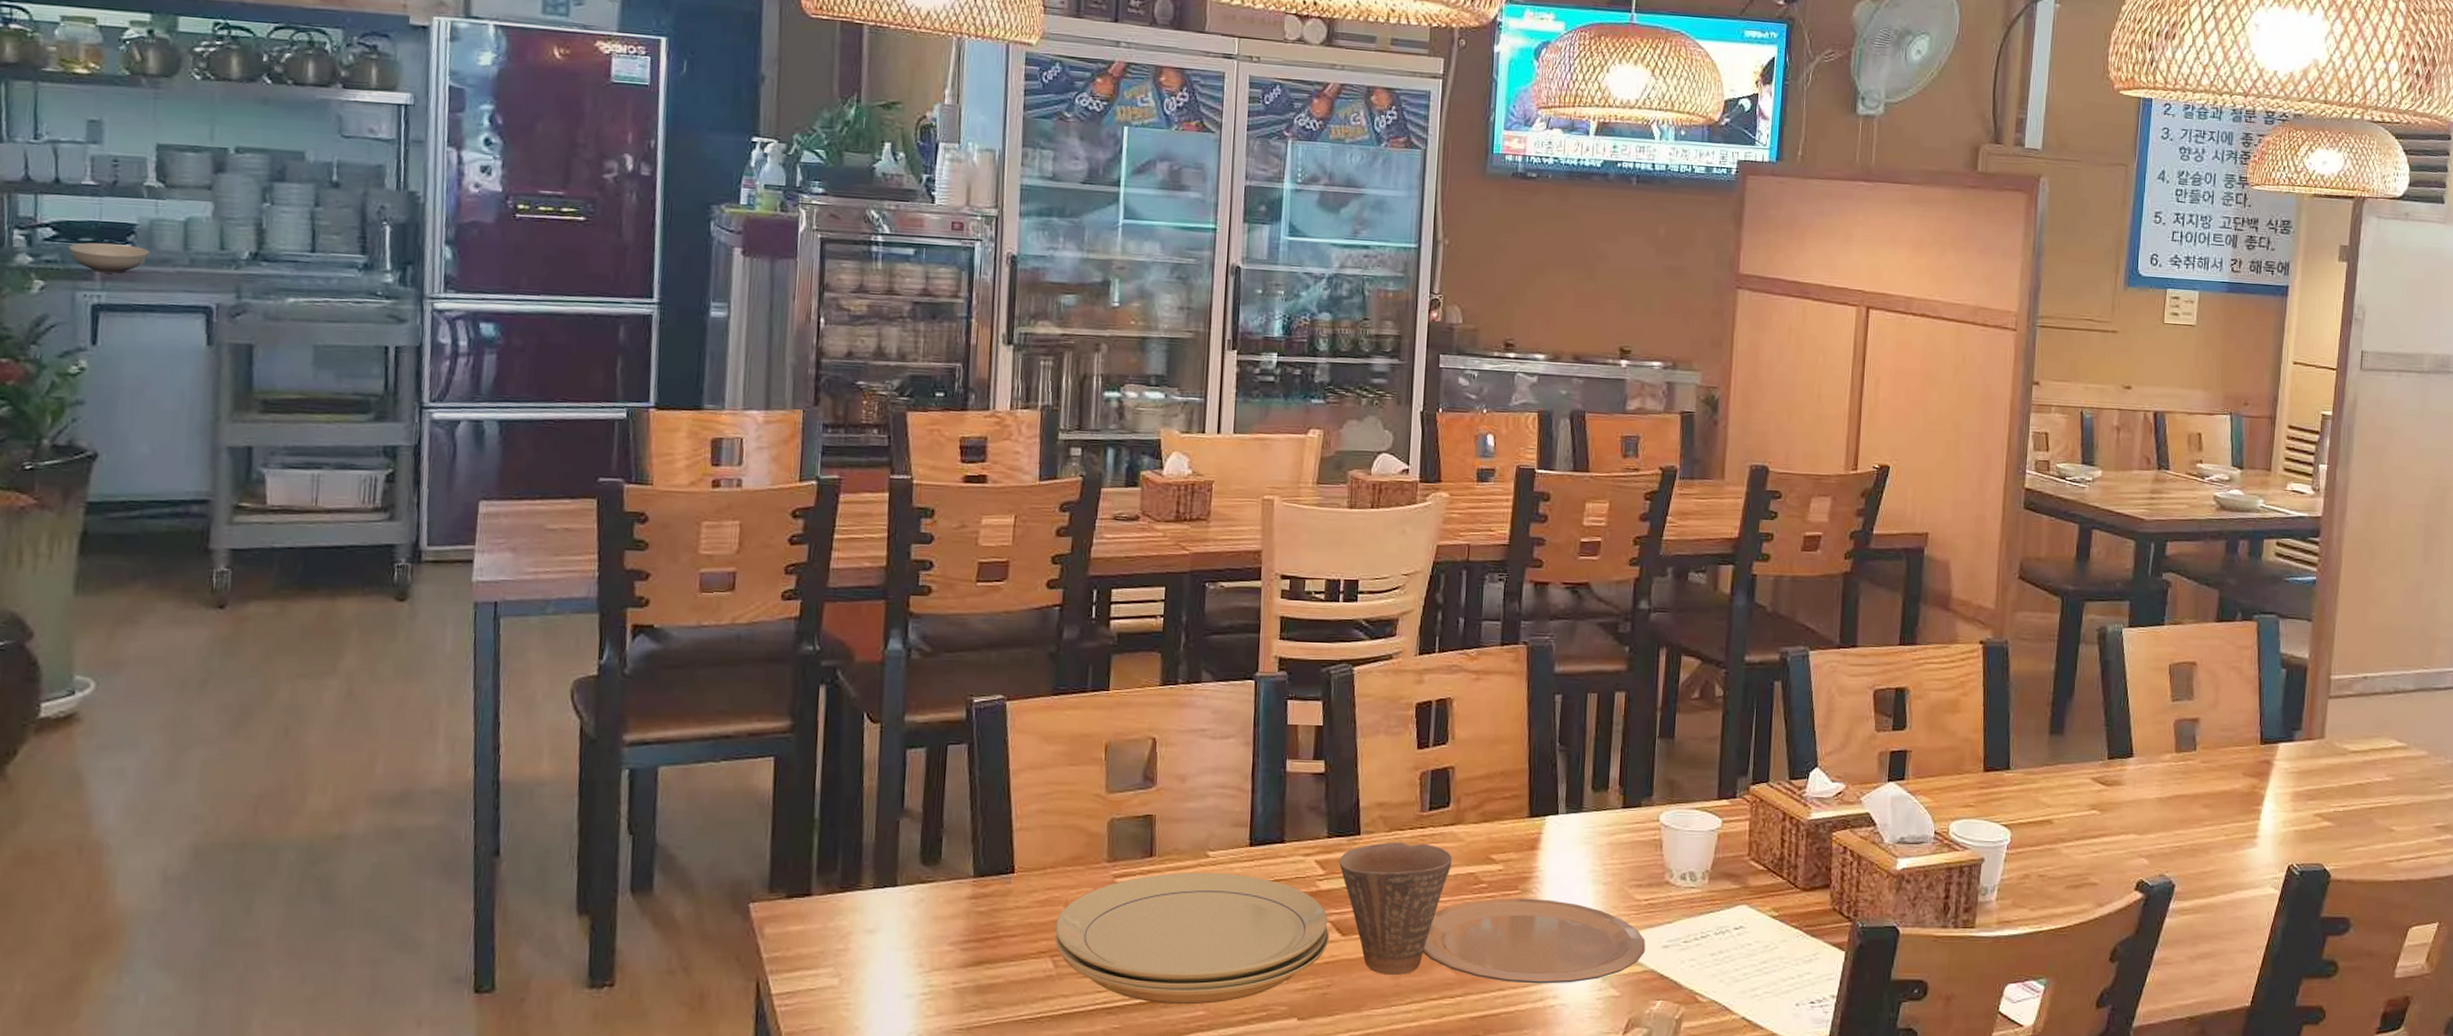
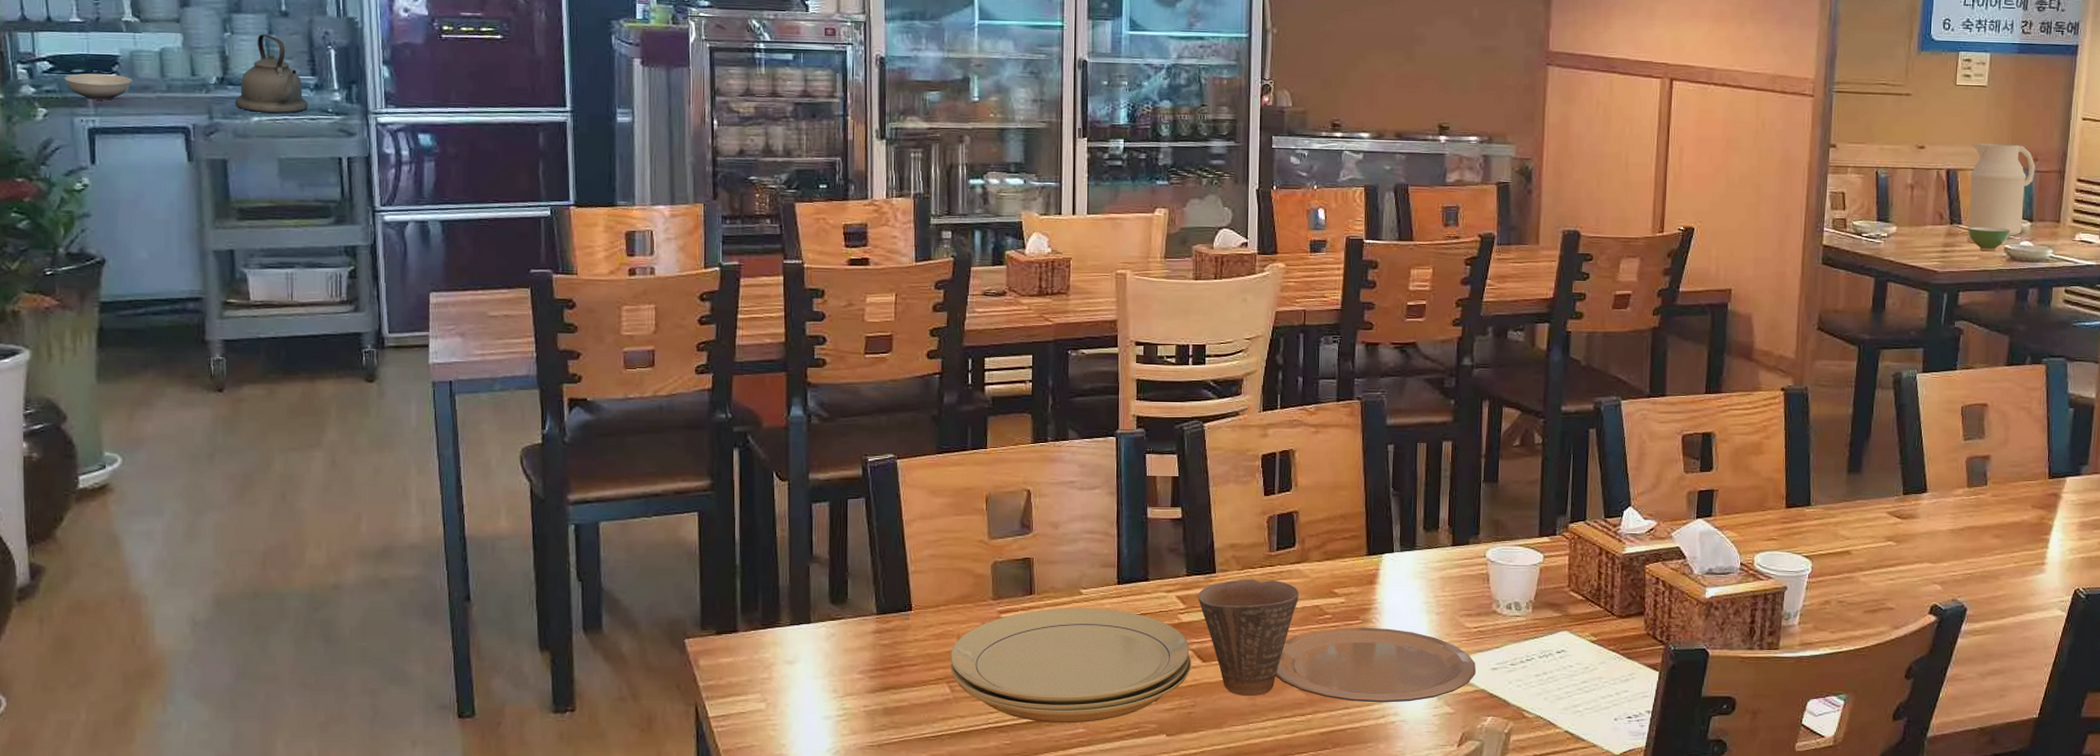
kettle: none [269,205,354,295] -> present [235,33,308,114]
water jug: none [2174,385,2246,494] -> present [1966,143,2035,246]
bowl: none [2175,472,2220,500] -> present [1967,226,2011,252]

